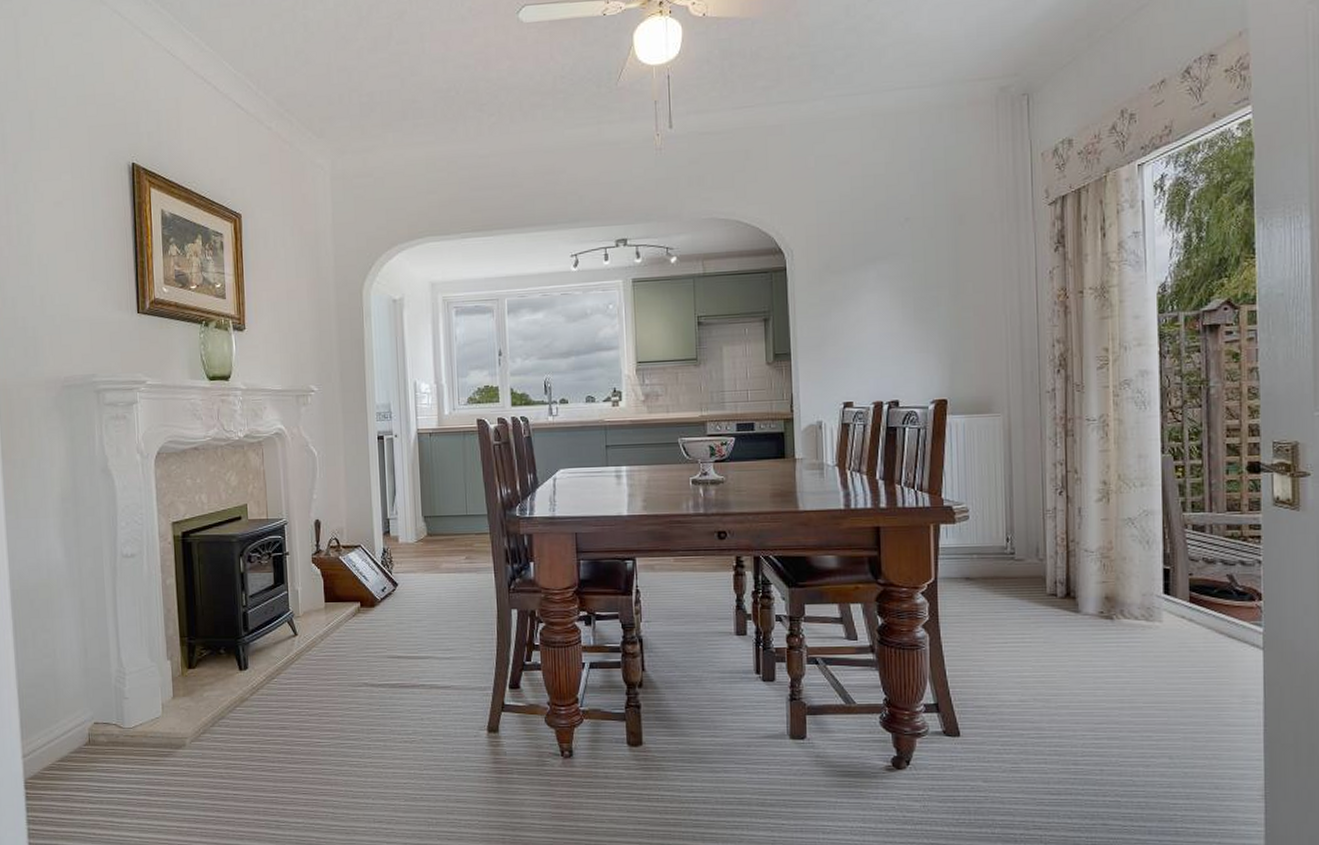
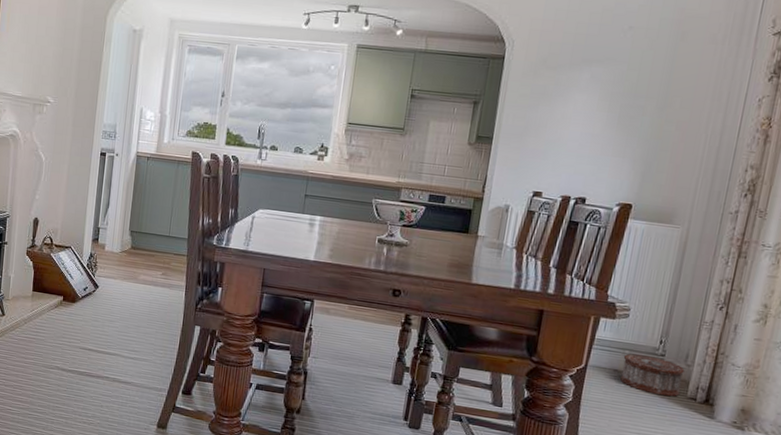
can: none [972,557,1039,597] -> present [619,353,685,397]

